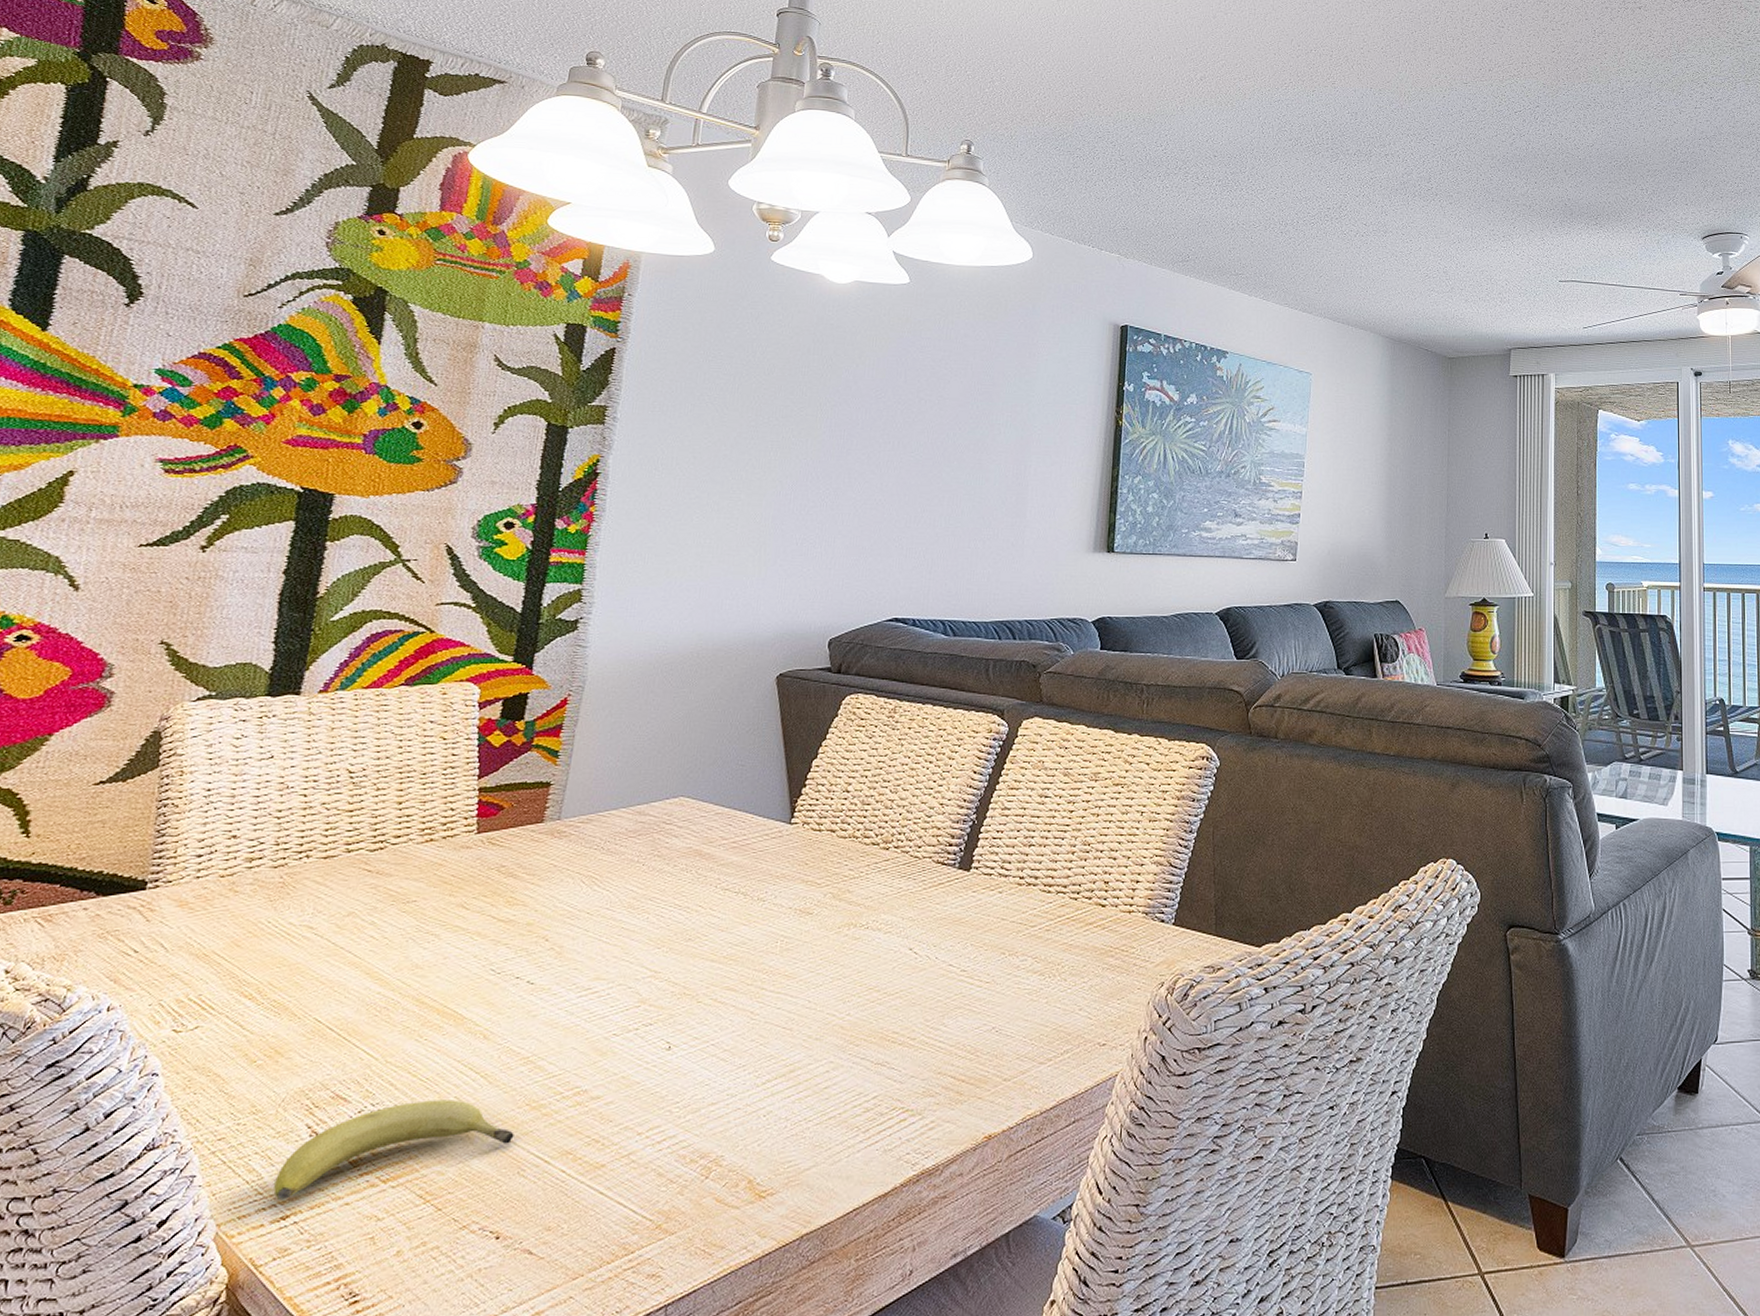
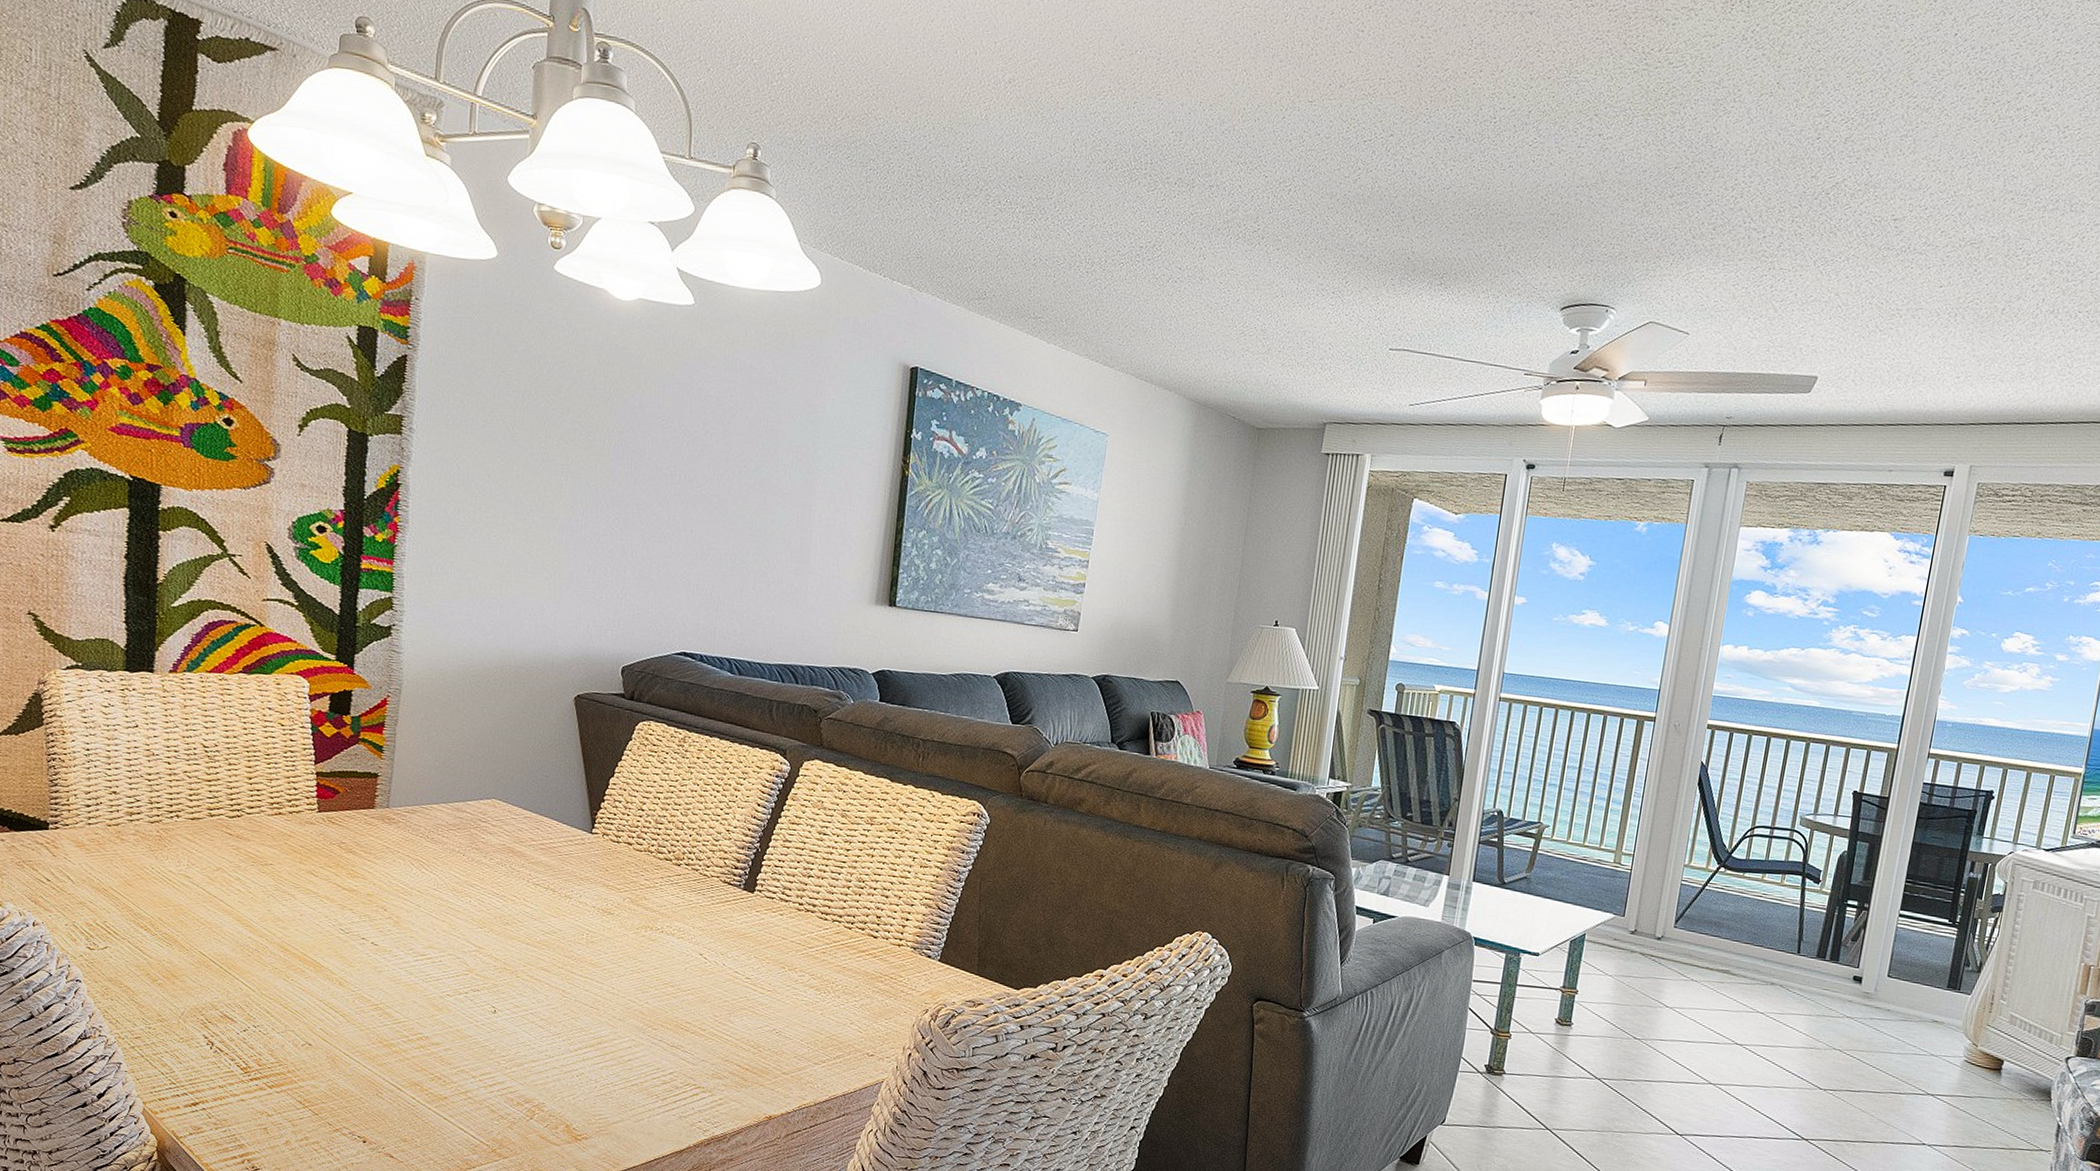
fruit: present [273,1099,514,1201] -> none [184,1028,371,1091]

